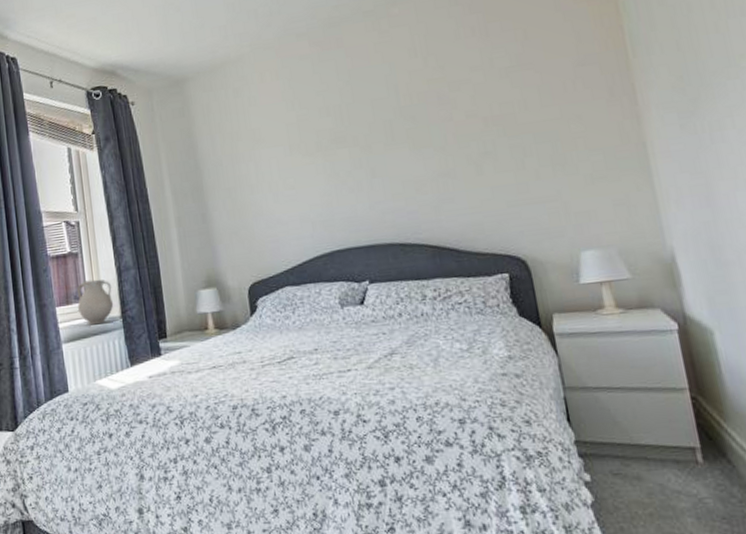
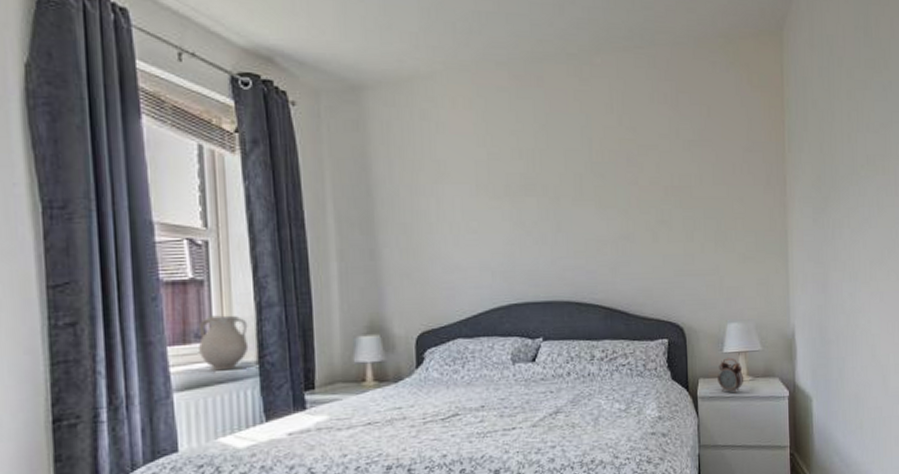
alarm clock: none [576,289,613,328] -> present [718,357,744,393]

